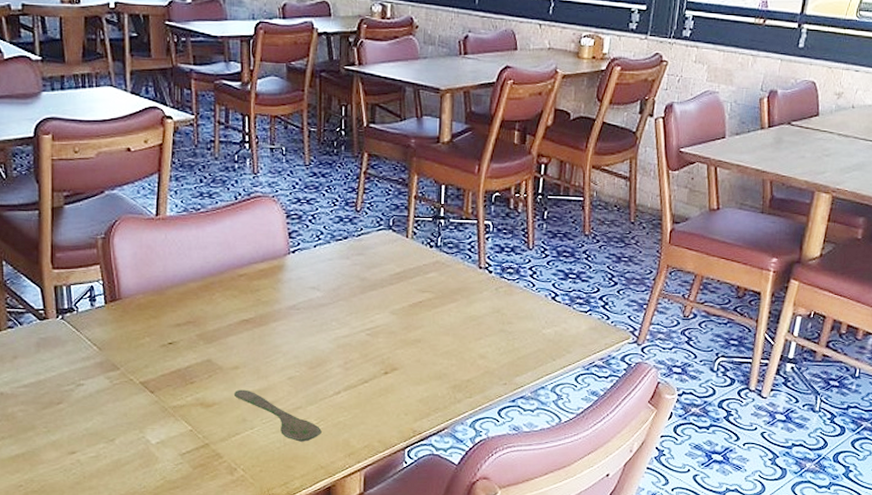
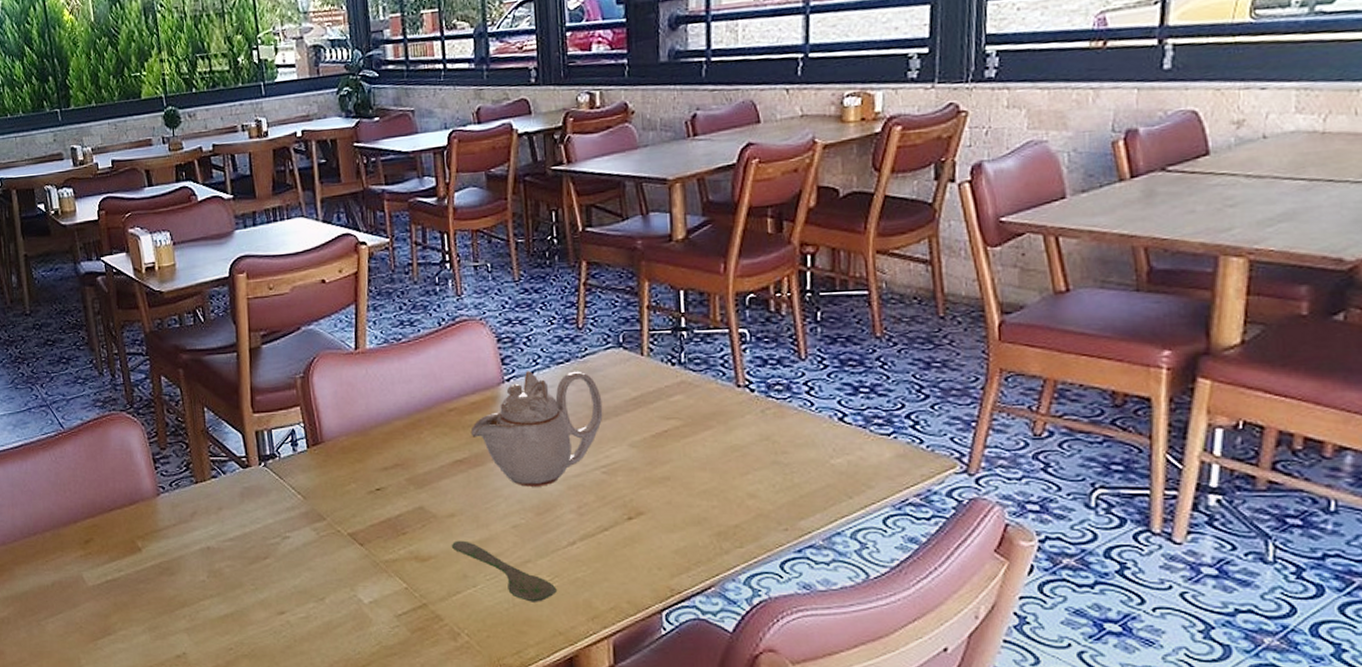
teapot: none [257,244,372,345] -> present [470,370,603,487]

